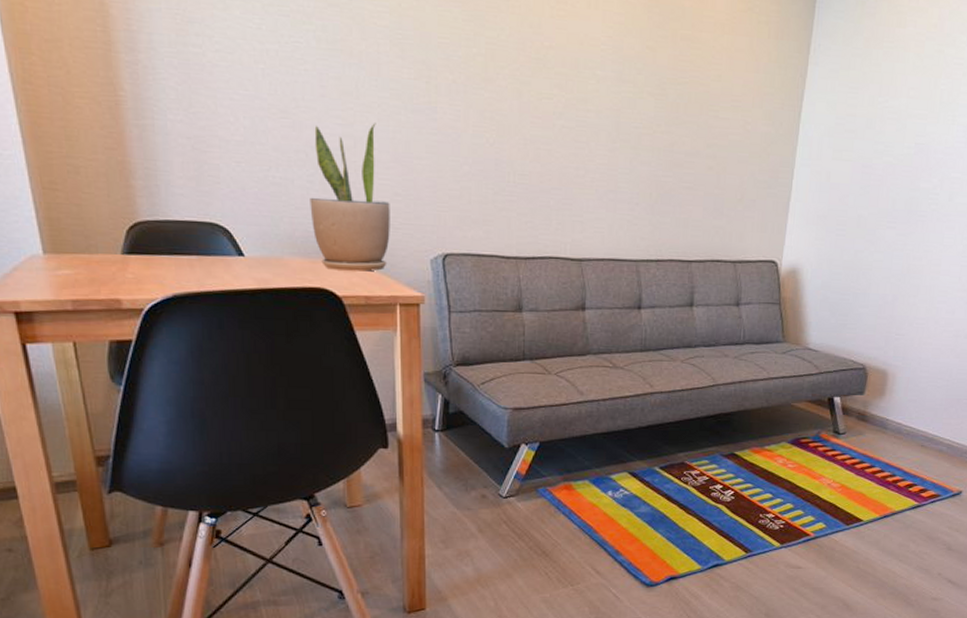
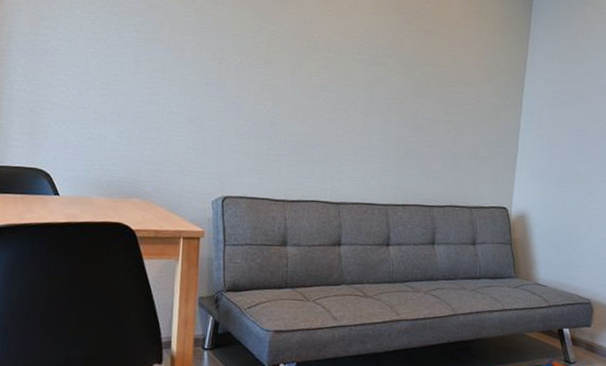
potted plant: present [310,123,390,272] -> none [117,93,182,210]

